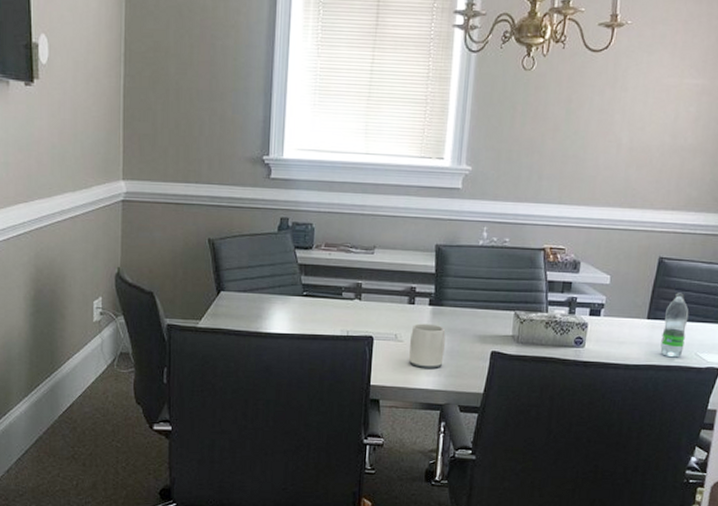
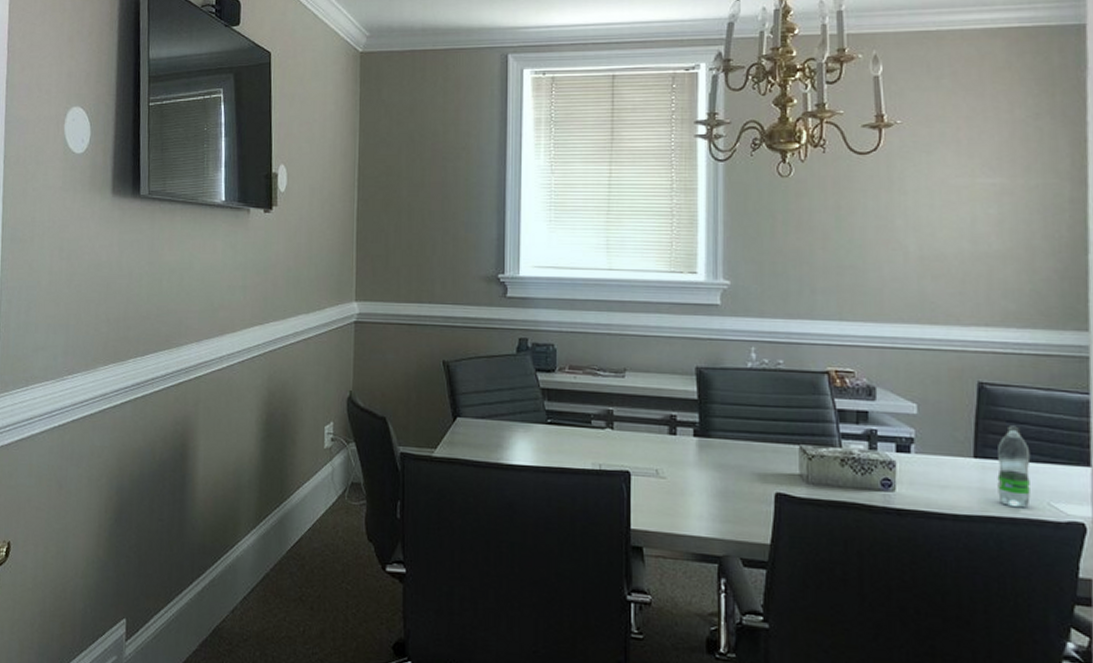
mug: present [409,323,446,368] -> none [673,457,717,512]

